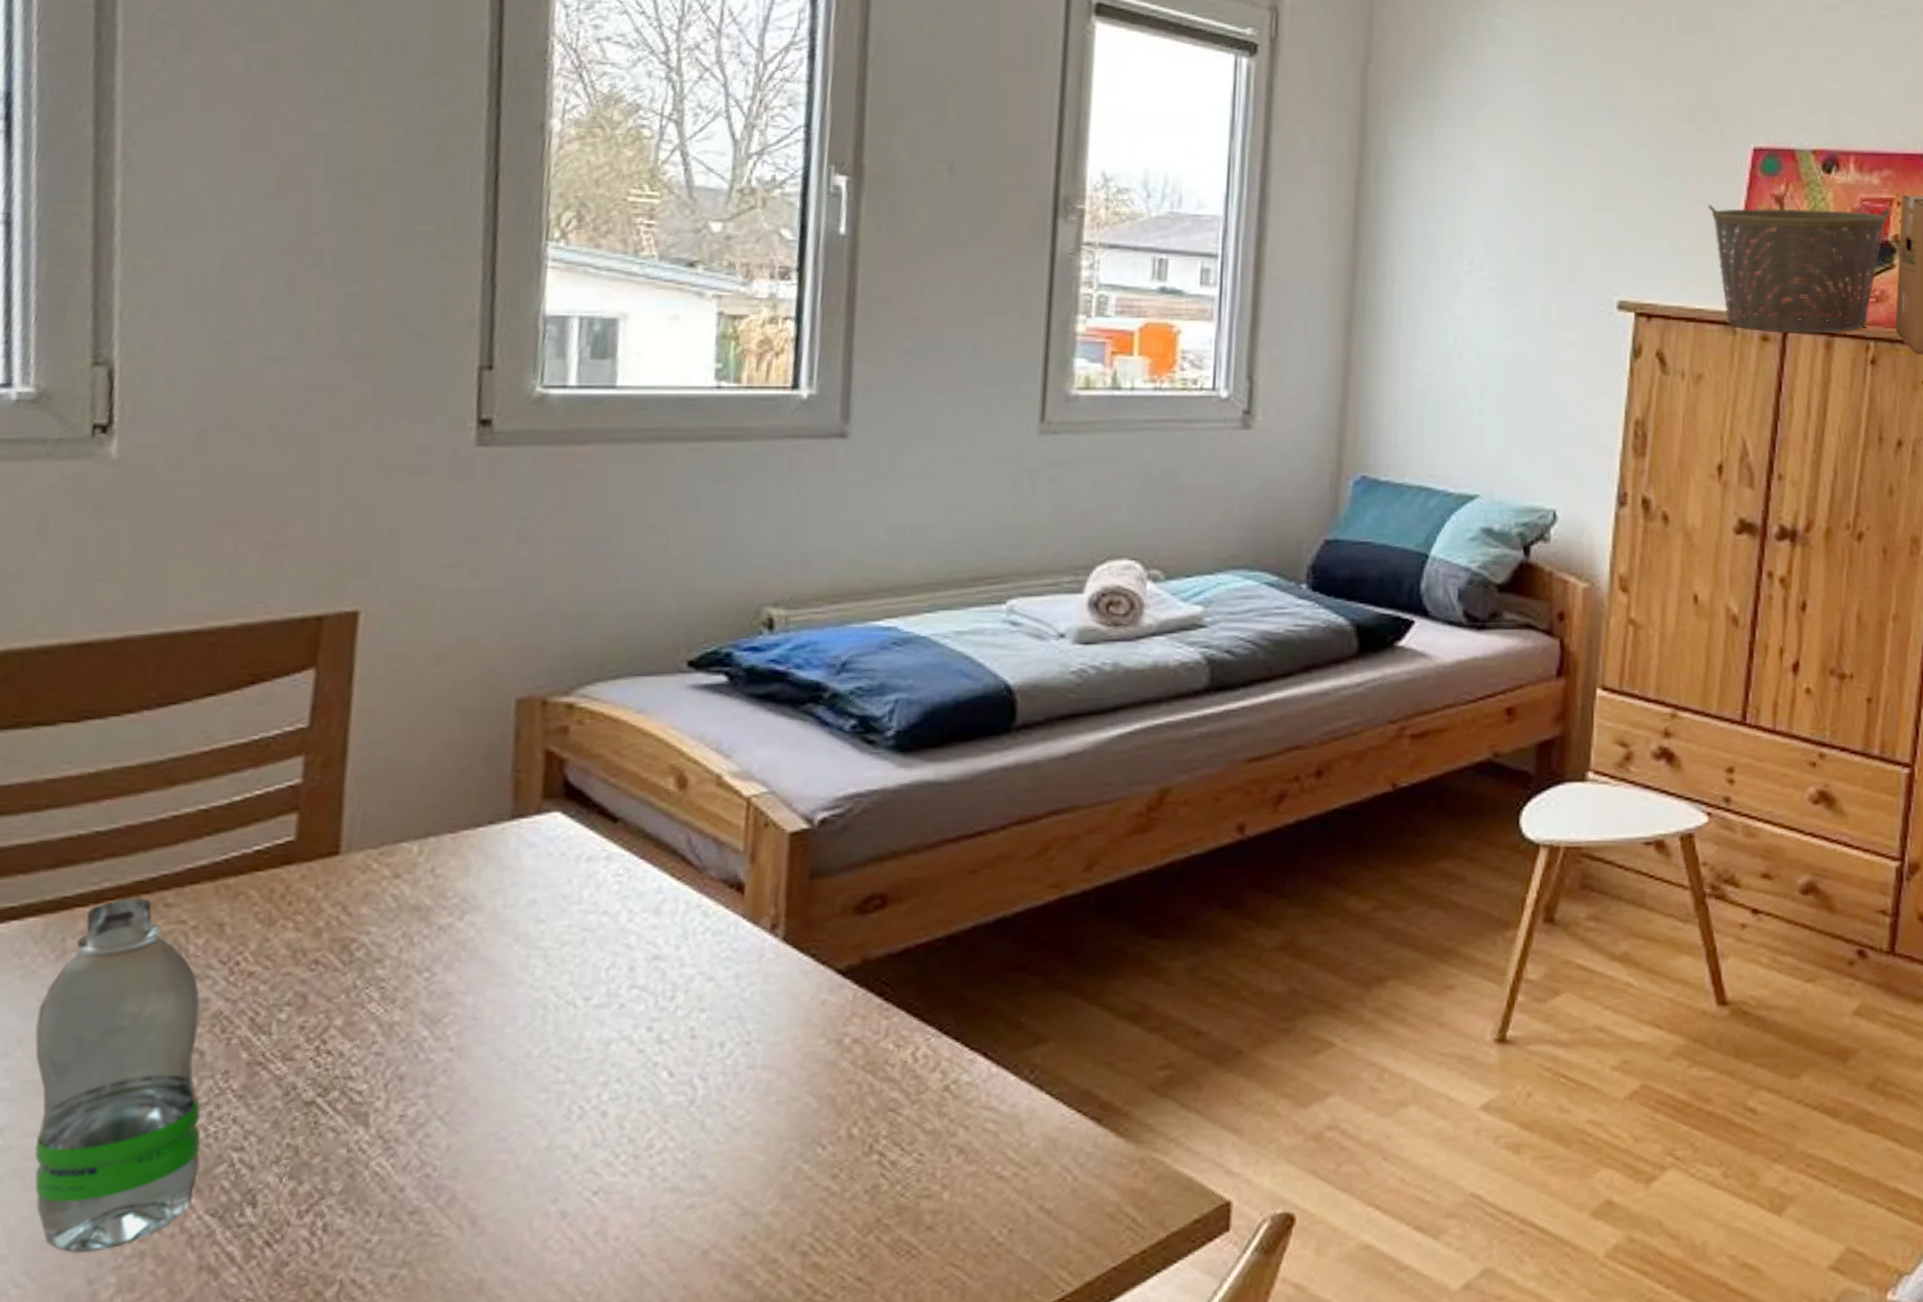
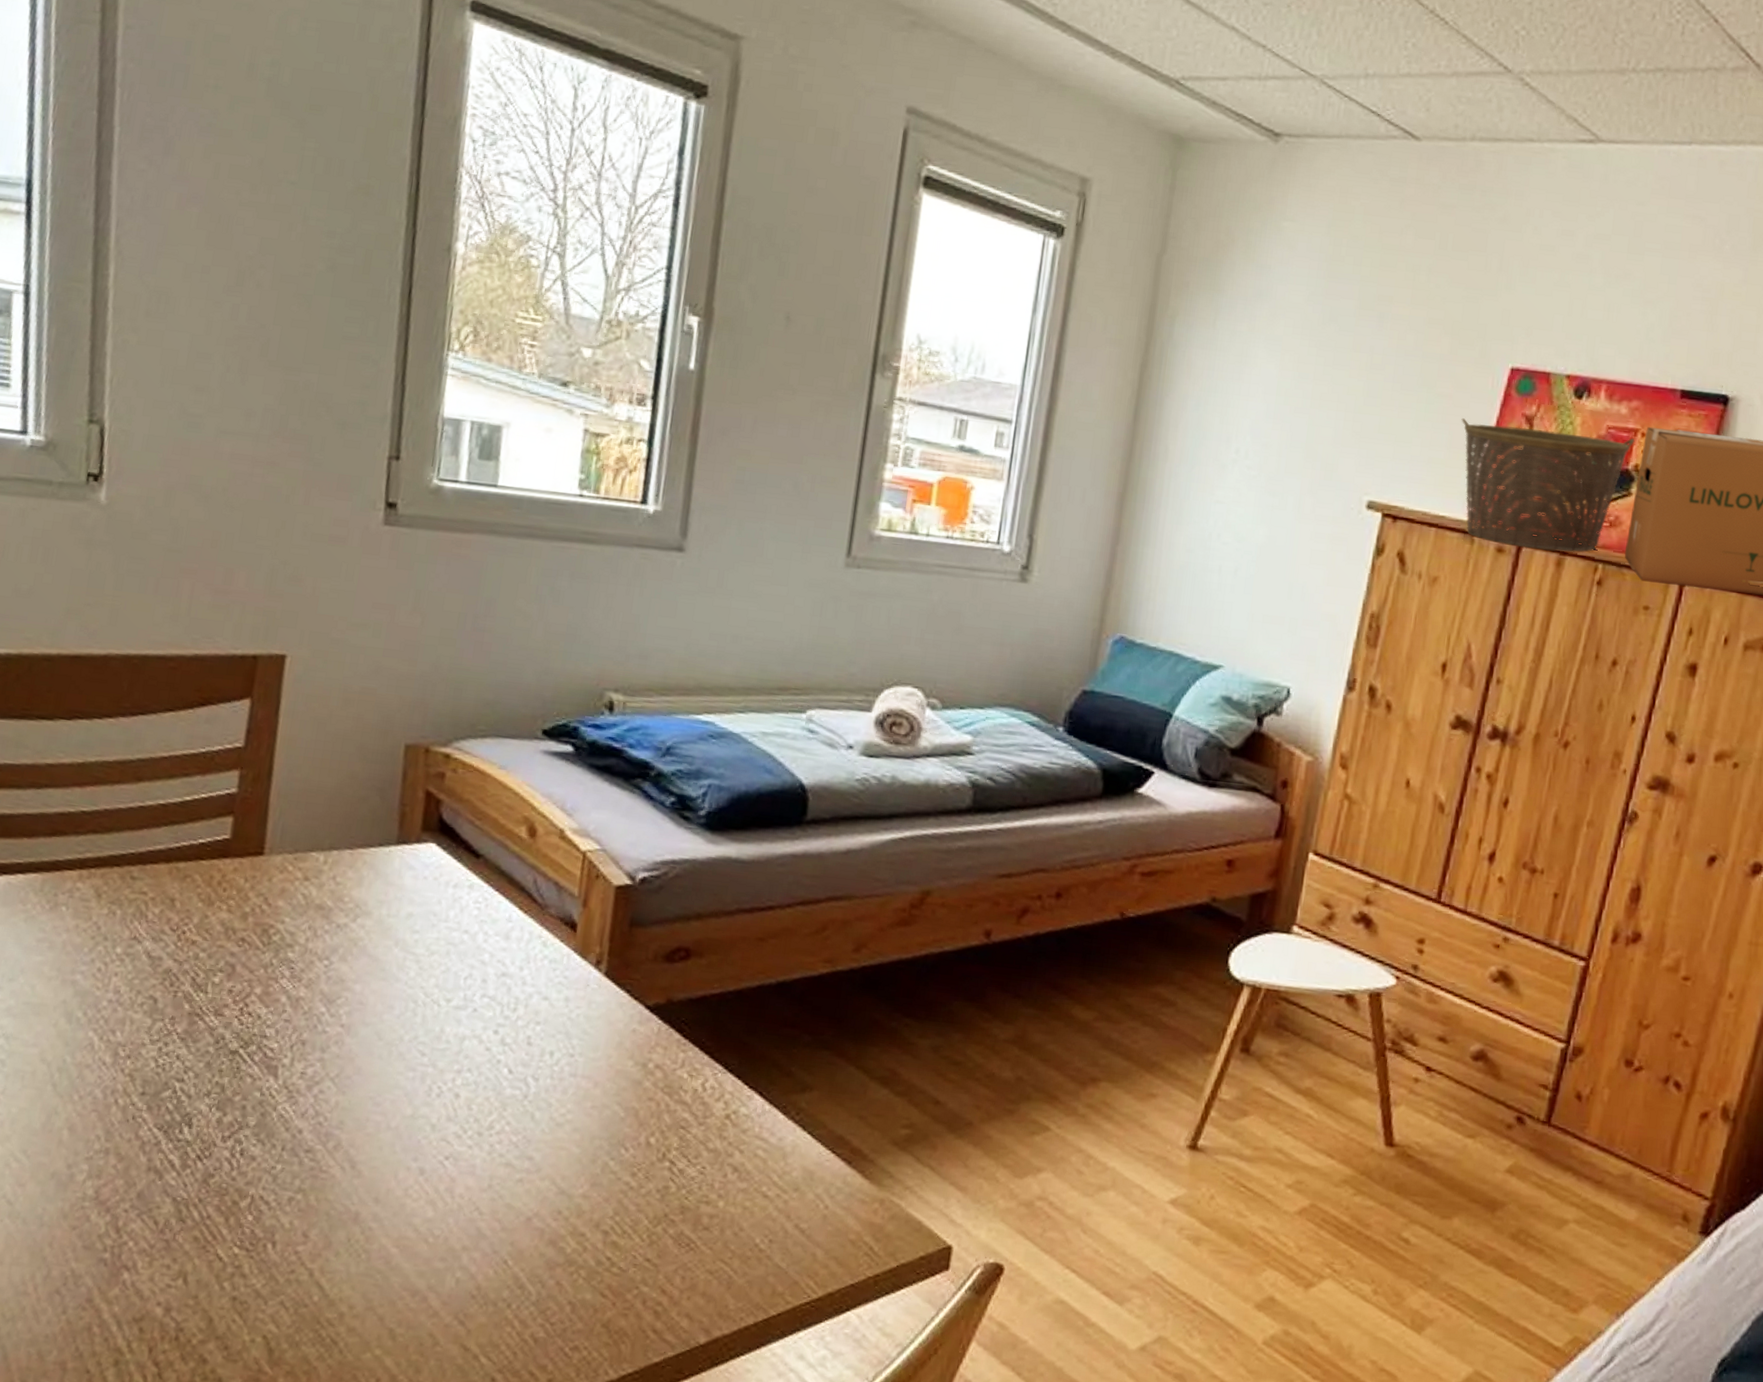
bottle: present [35,898,201,1253] -> none [31,868,155,1144]

